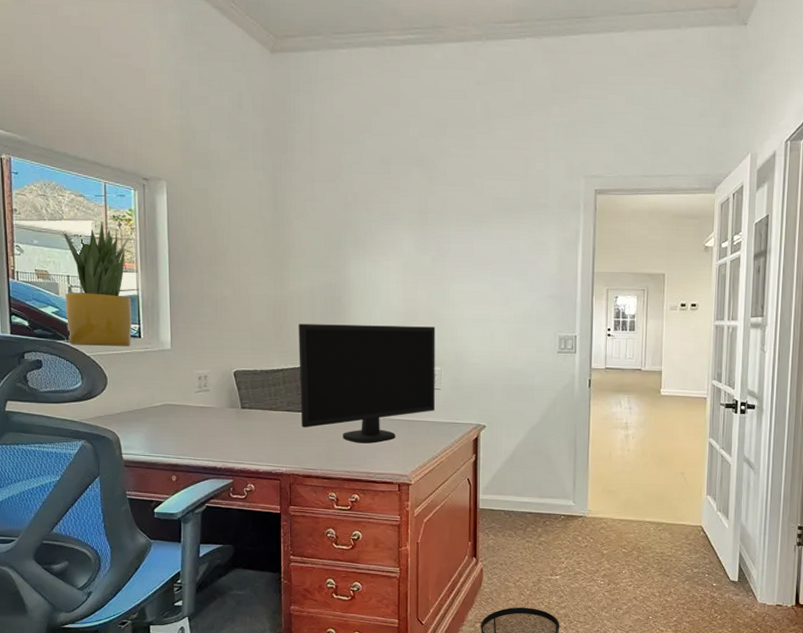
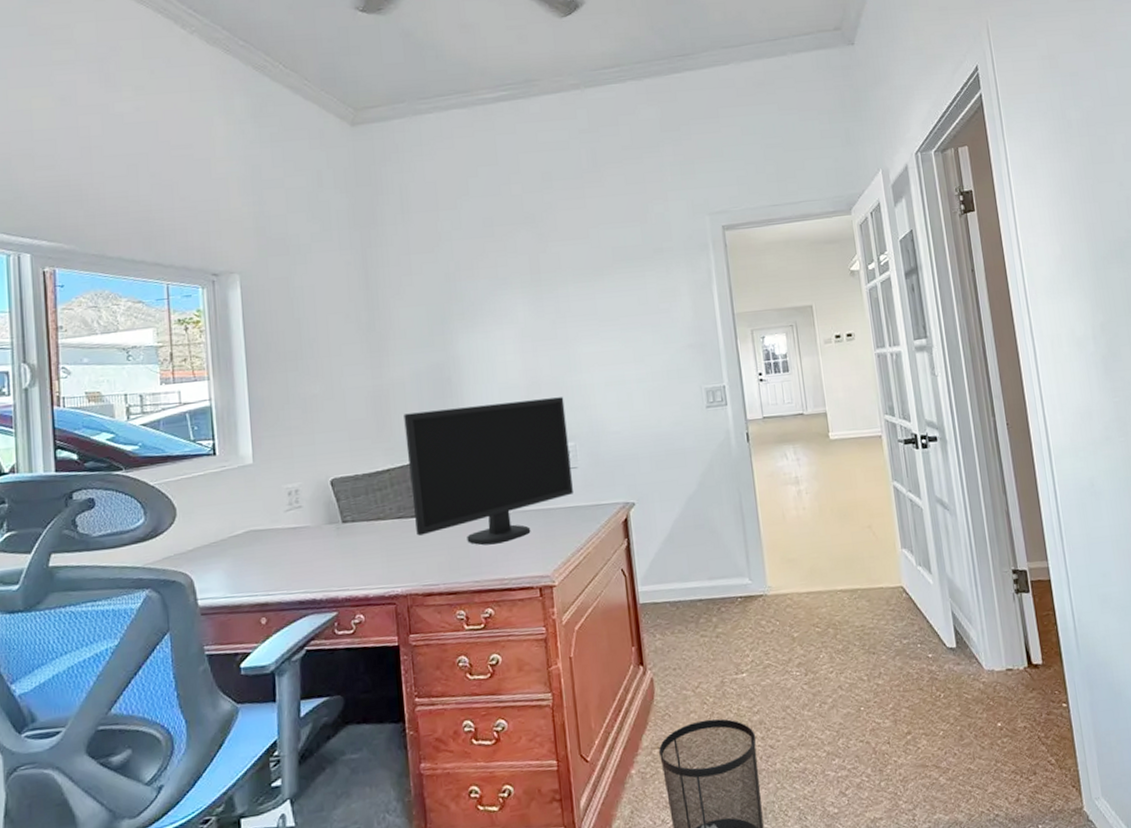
planter: present [62,221,133,346] -> none [117,326,205,475]

